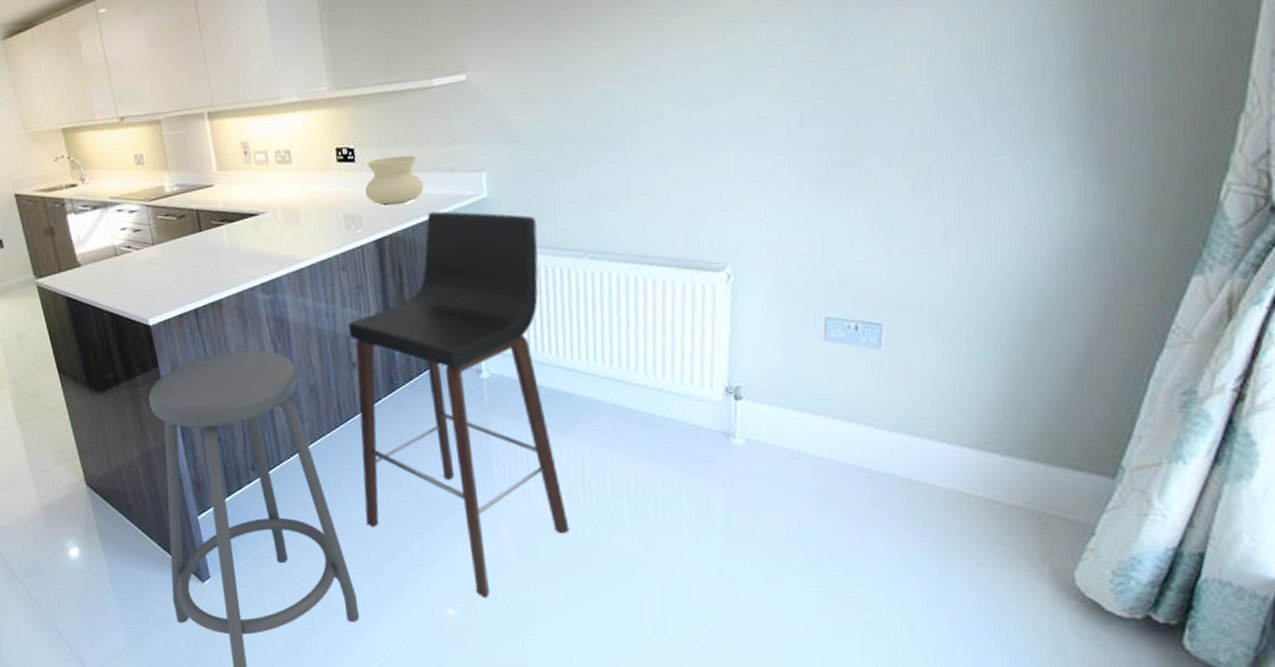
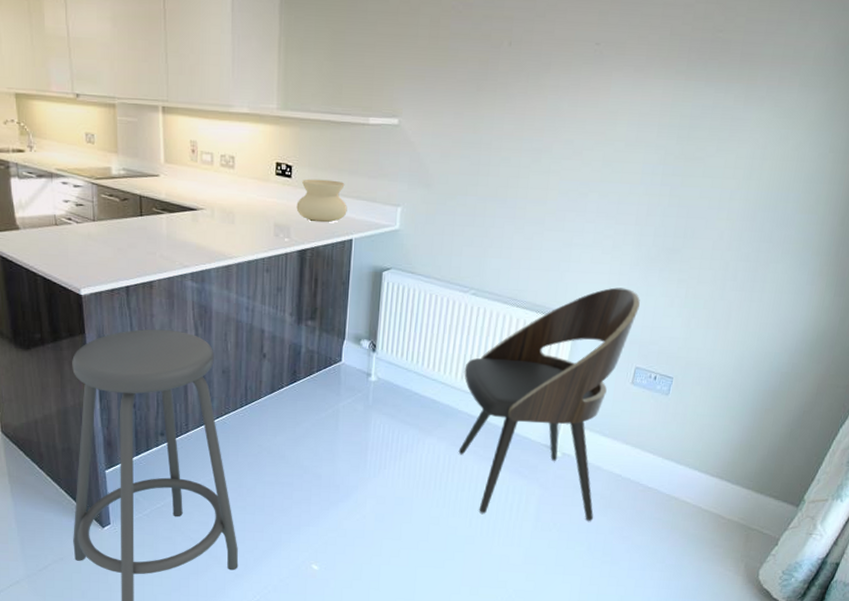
bar stool: present [348,211,570,597] -> none [255,234,435,558]
dining chair: none [596,220,815,527] -> present [458,287,640,521]

